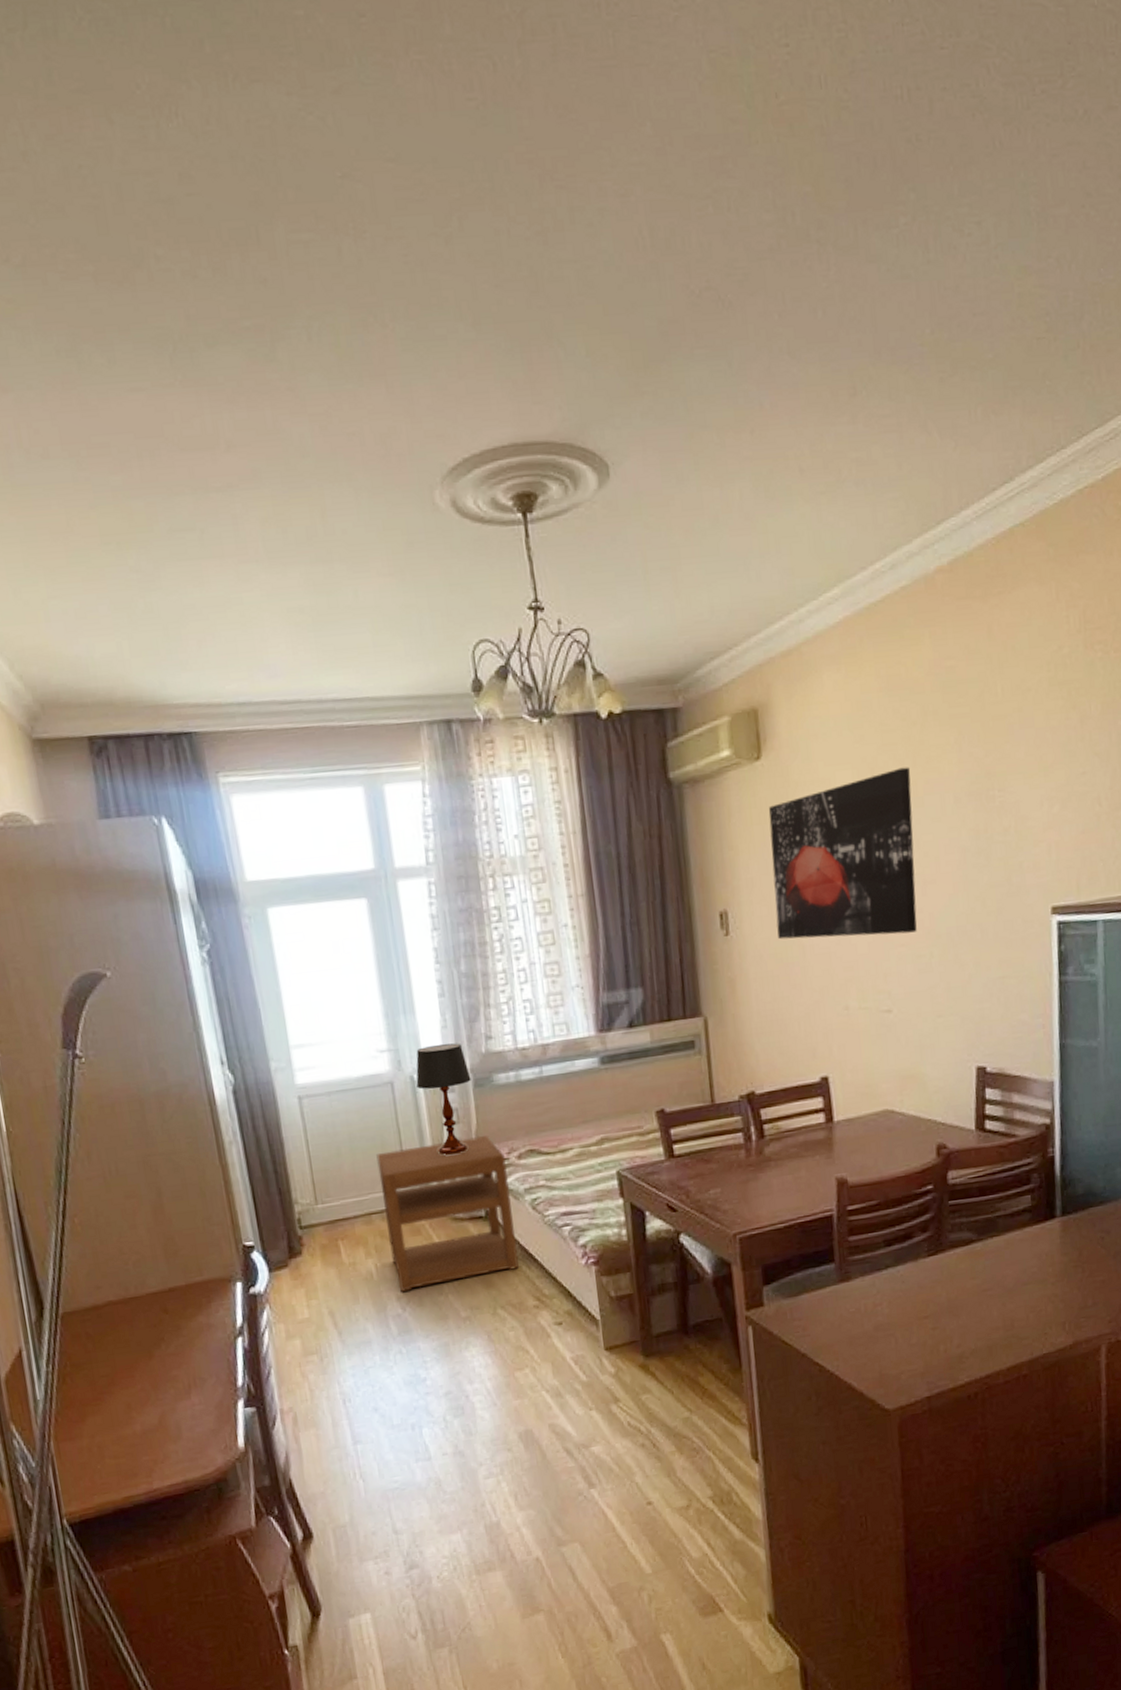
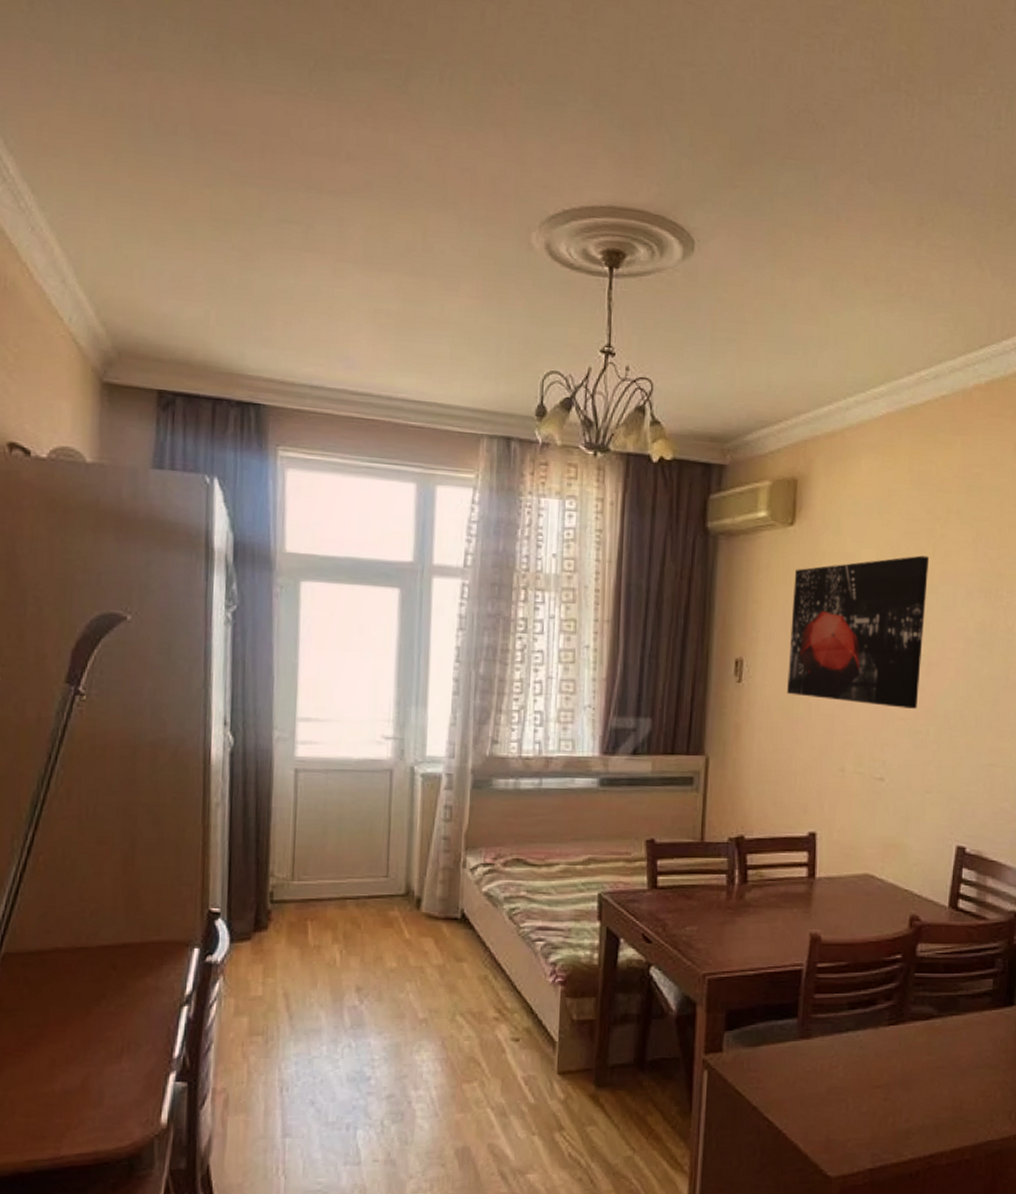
nightstand: present [376,1135,519,1293] -> none [358,836,491,985]
table lamp: present [416,1043,471,1155] -> none [415,740,471,851]

